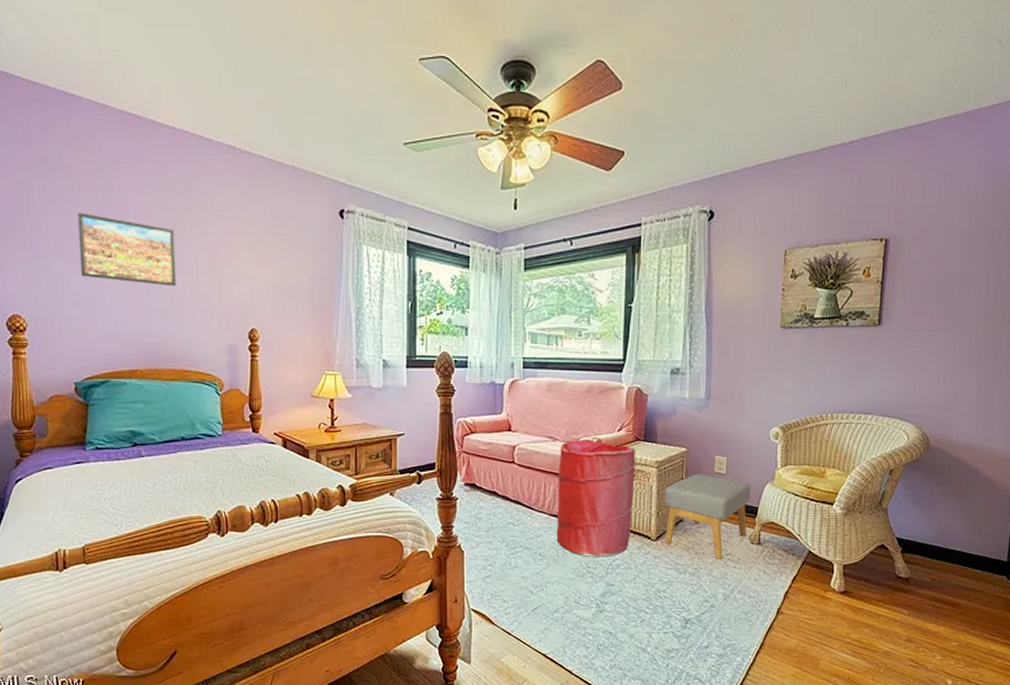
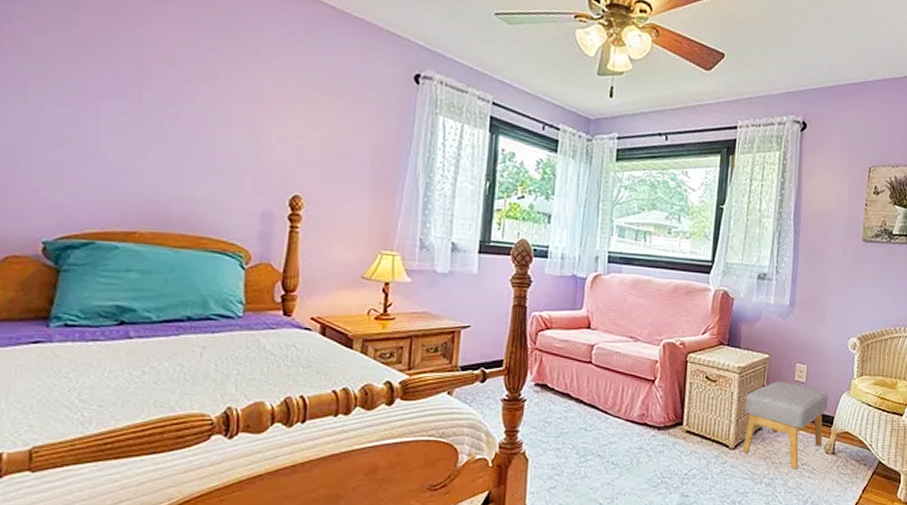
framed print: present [78,213,177,287] -> none [68,36,205,138]
laundry hamper: present [556,440,636,557] -> none [631,341,719,466]

